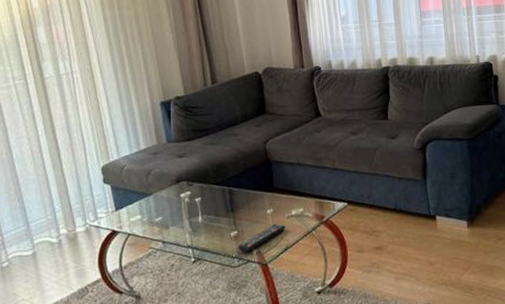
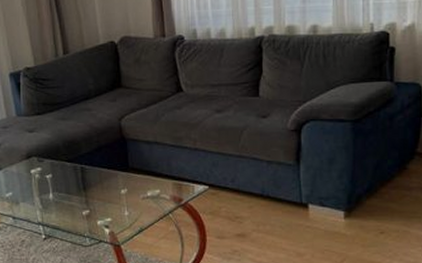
remote control: present [238,224,286,253] -> none [90,205,141,233]

